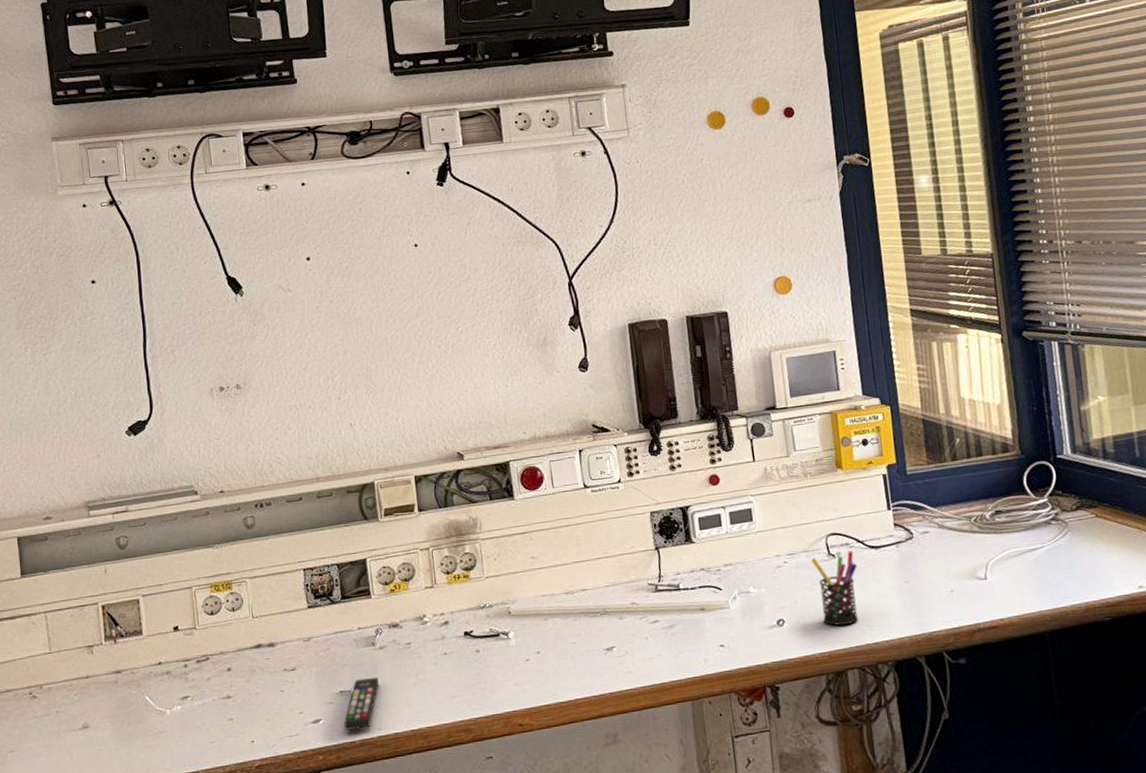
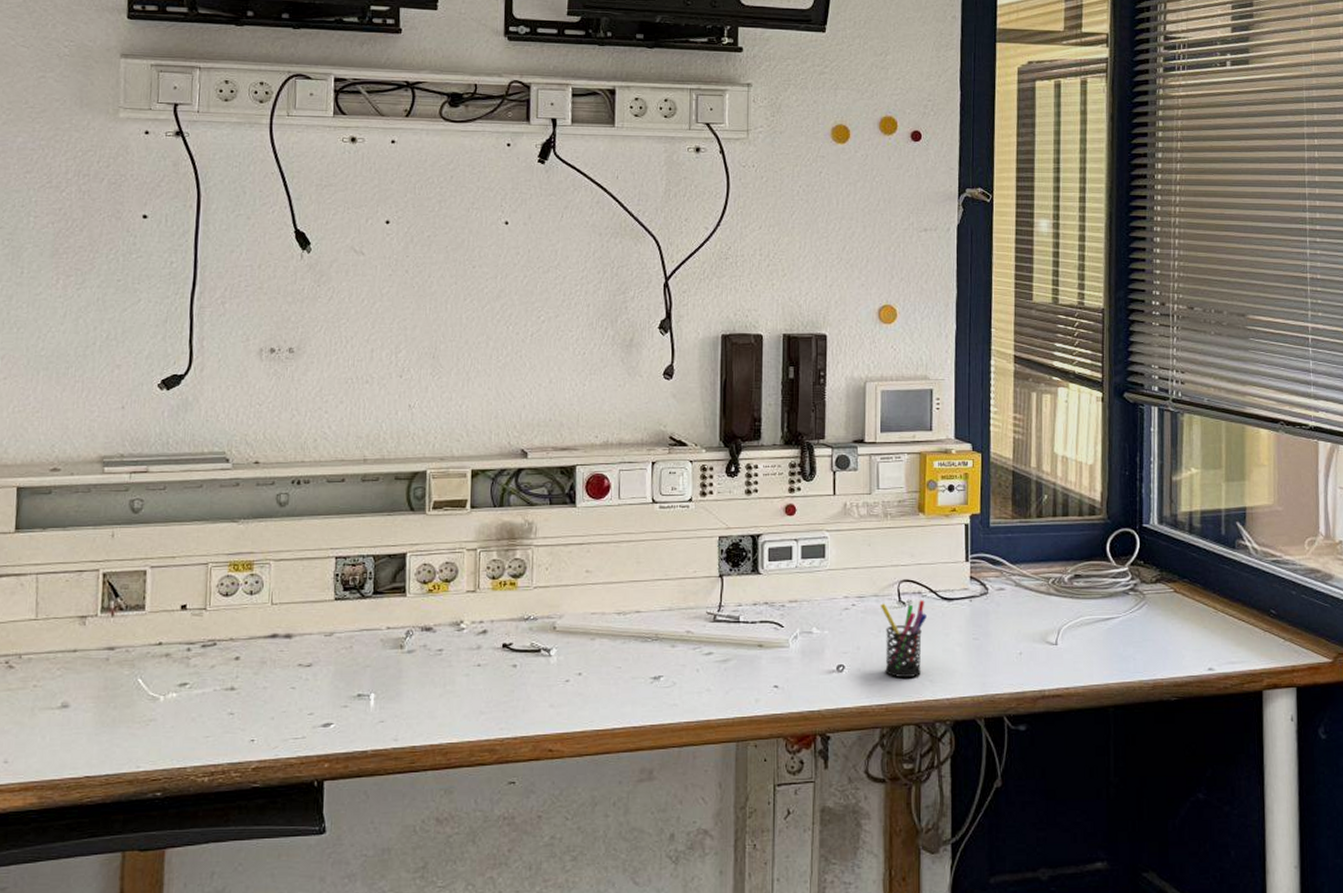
remote control: present [344,678,379,731] -> none [357,684,402,738]

